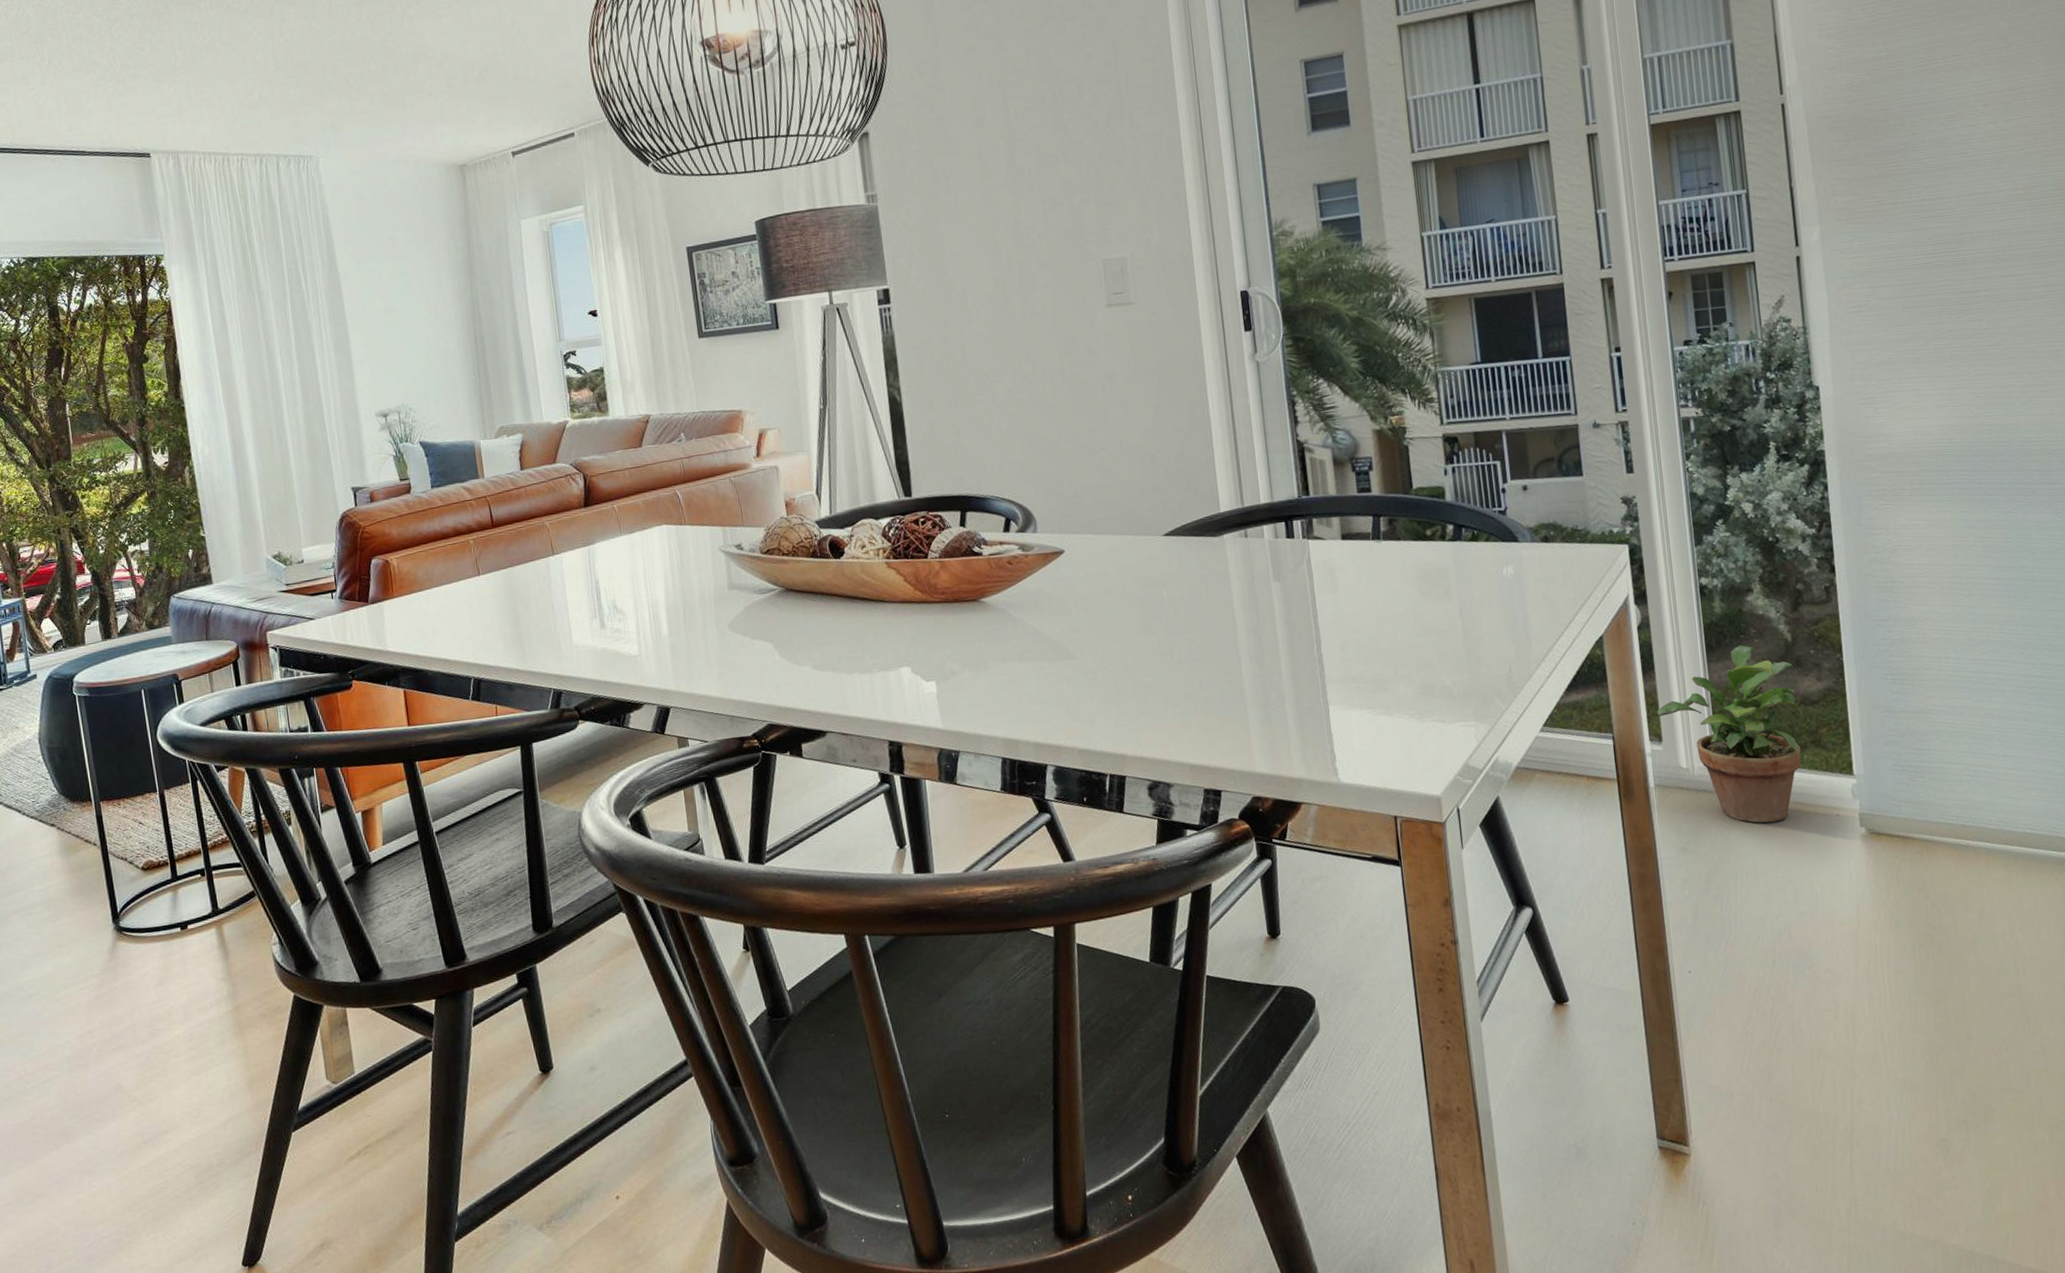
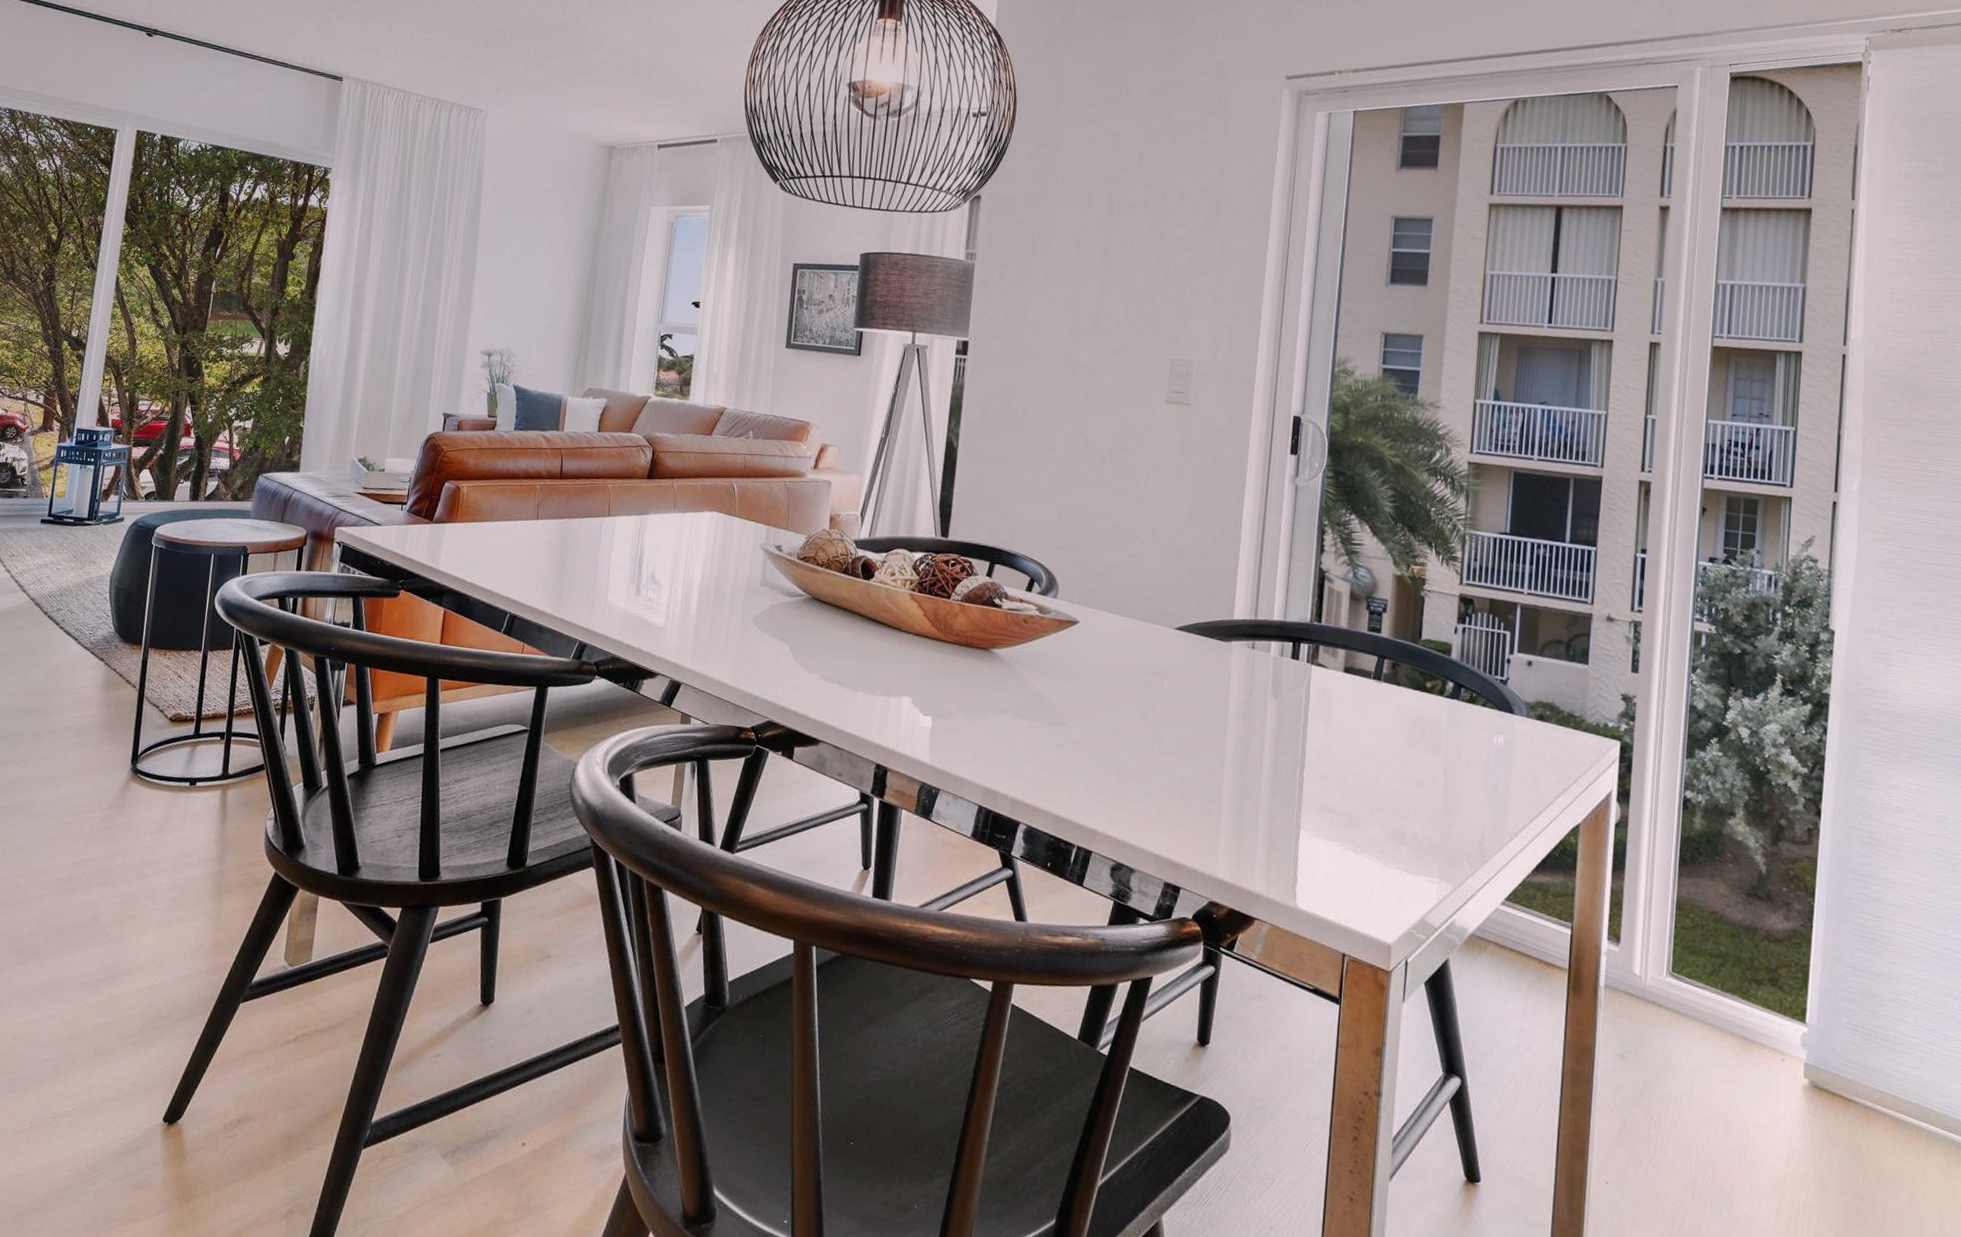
potted plant: present [1657,644,1805,823] -> none [1620,865,1767,1052]

